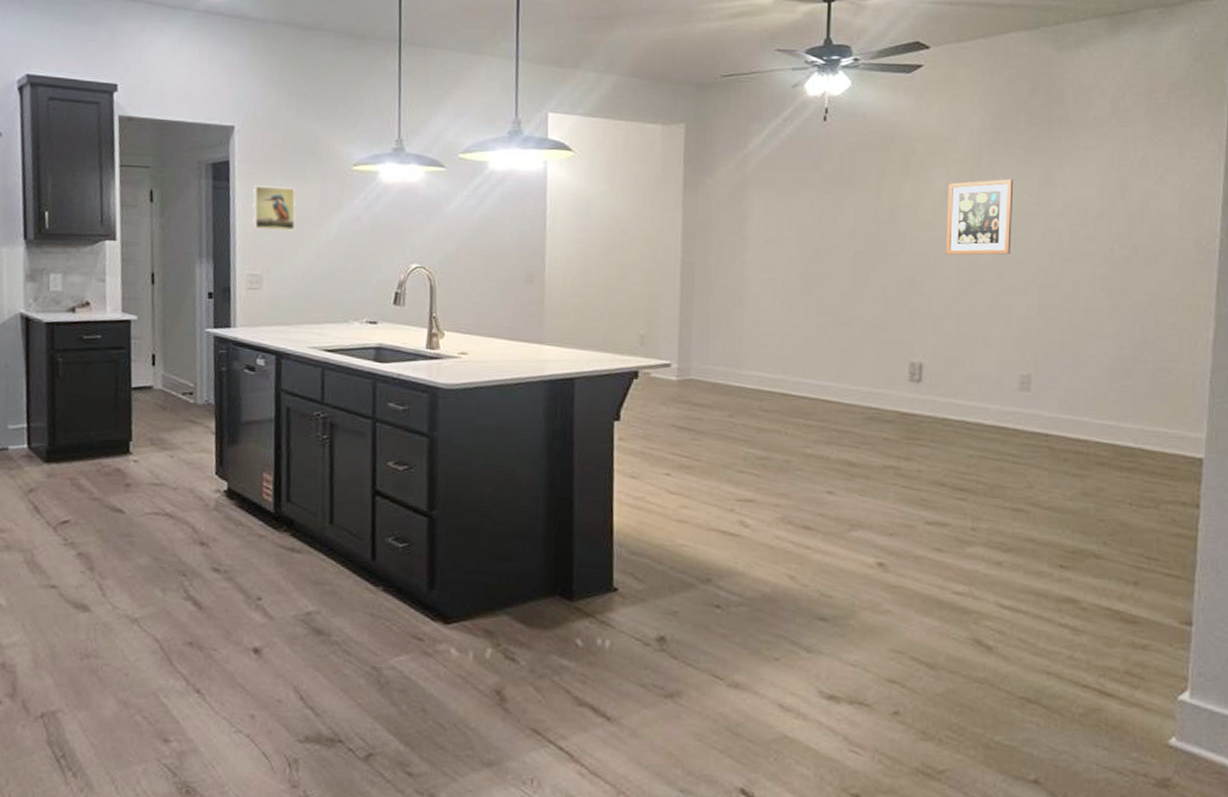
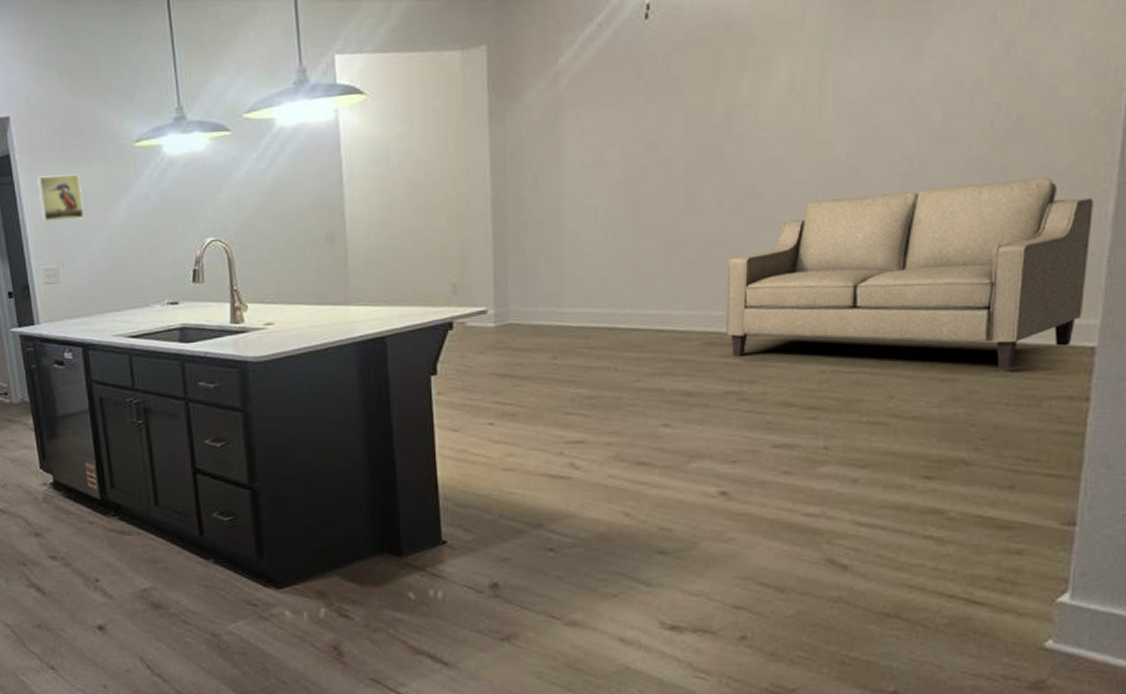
sofa: none [885,298,1196,471] -> present [725,176,1093,369]
wall art: present [945,178,1014,256] -> none [791,55,873,155]

